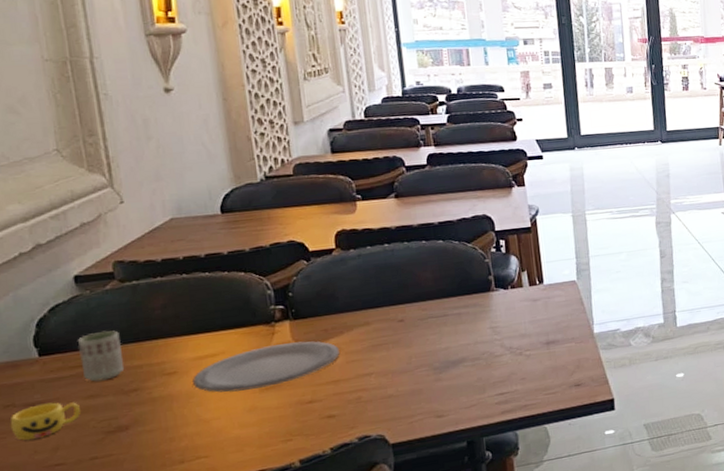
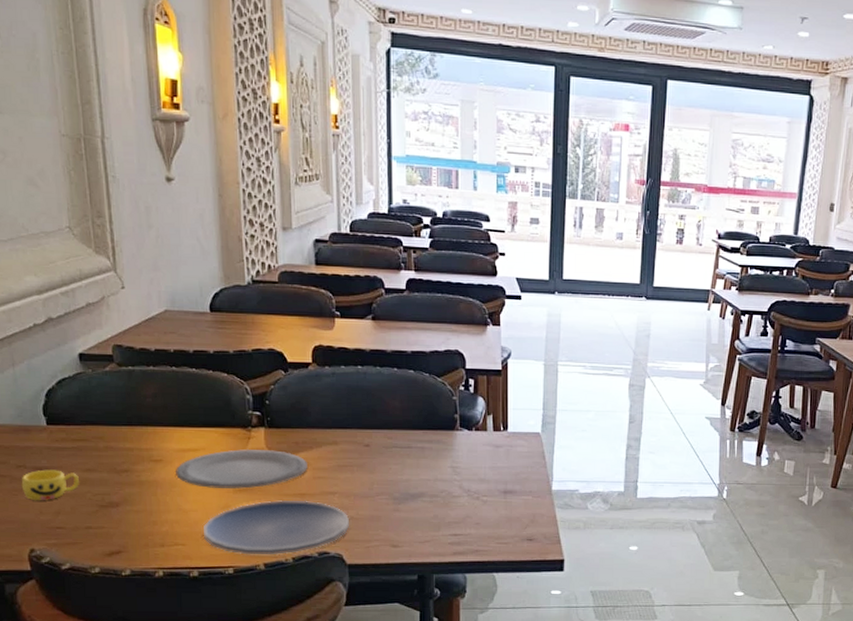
cup: present [77,330,125,382] -> none [79,410,118,457]
plate: none [228,386,389,456] -> present [204,500,349,556]

